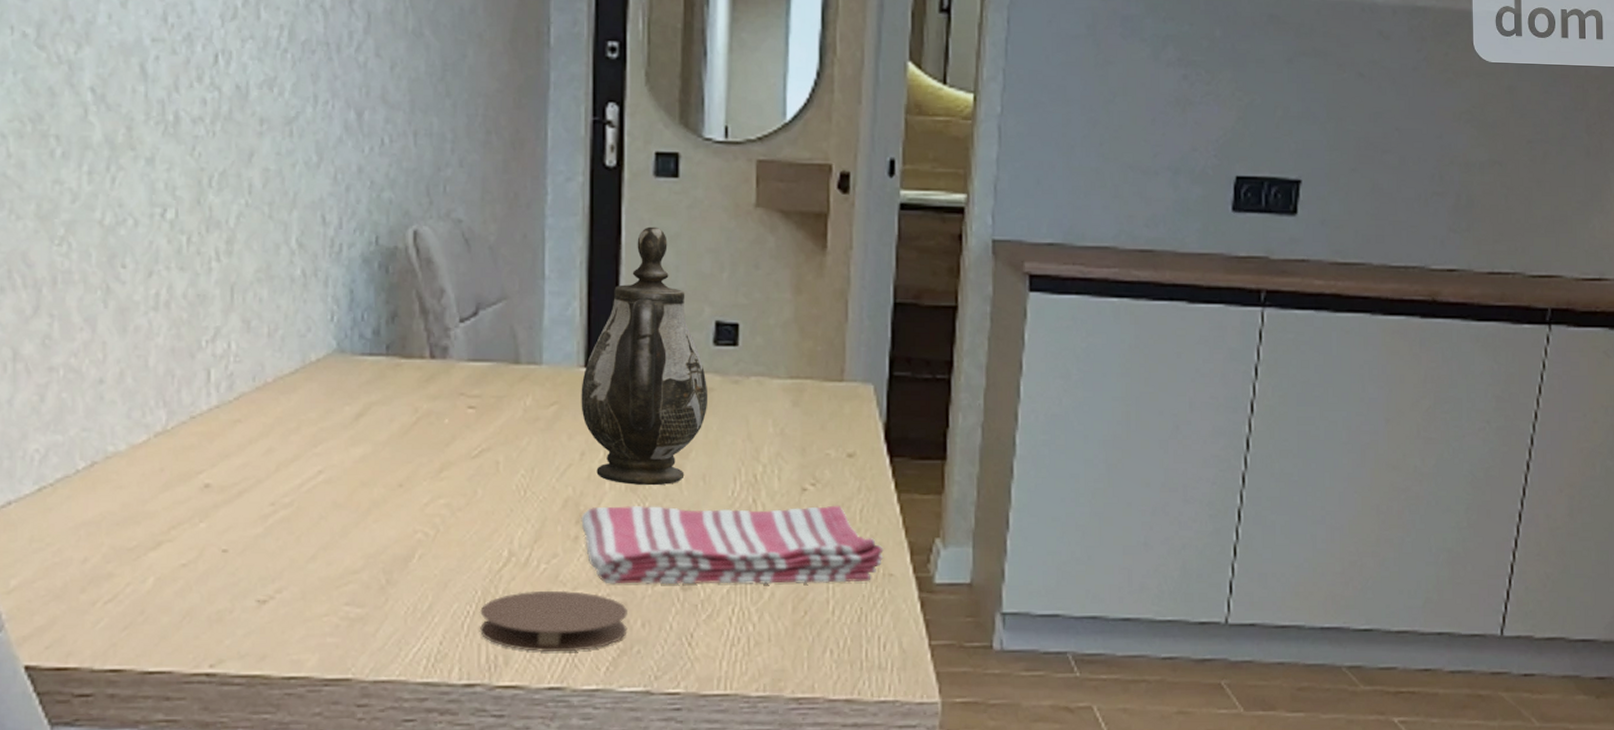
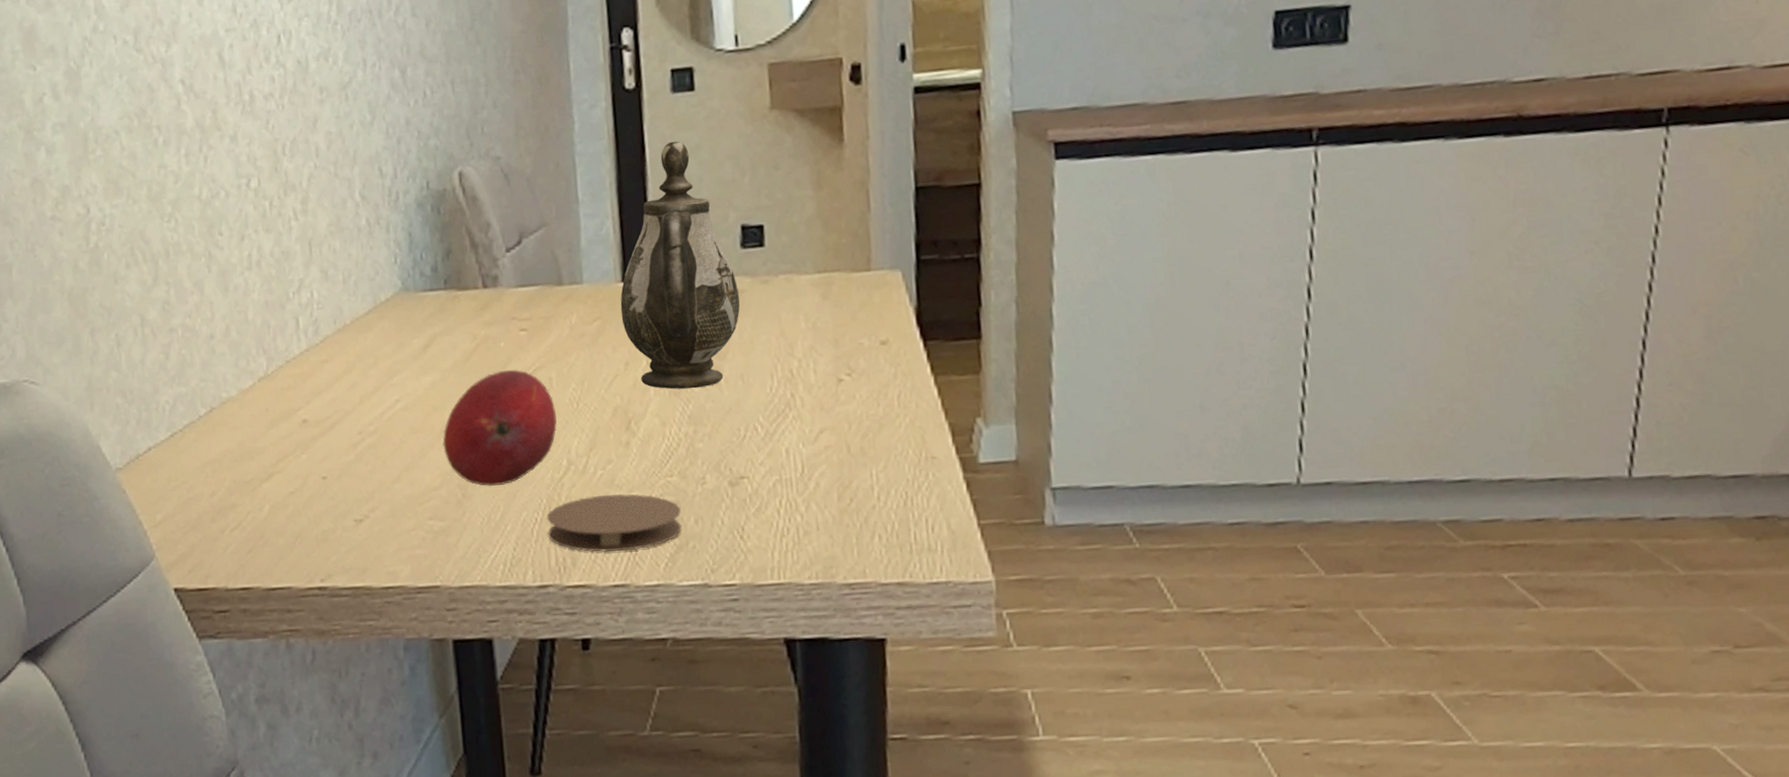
fruit: none [369,448,500,574] -> present [442,369,557,487]
dish towel: present [581,505,884,585] -> none [630,392,925,485]

